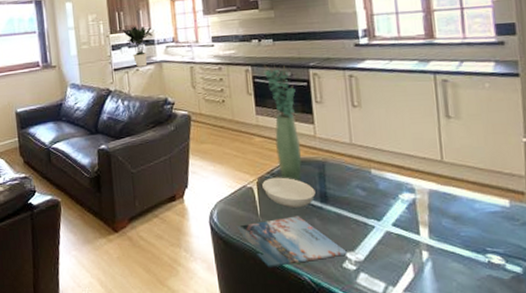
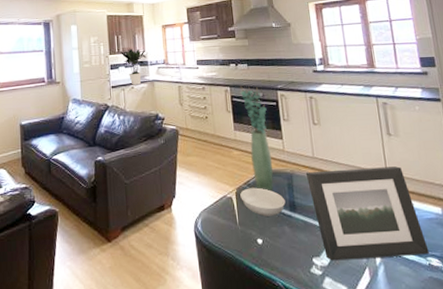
magazine: present [235,216,347,268] -> none [217,224,314,275]
picture frame: none [340,153,490,256] -> present [305,166,429,261]

